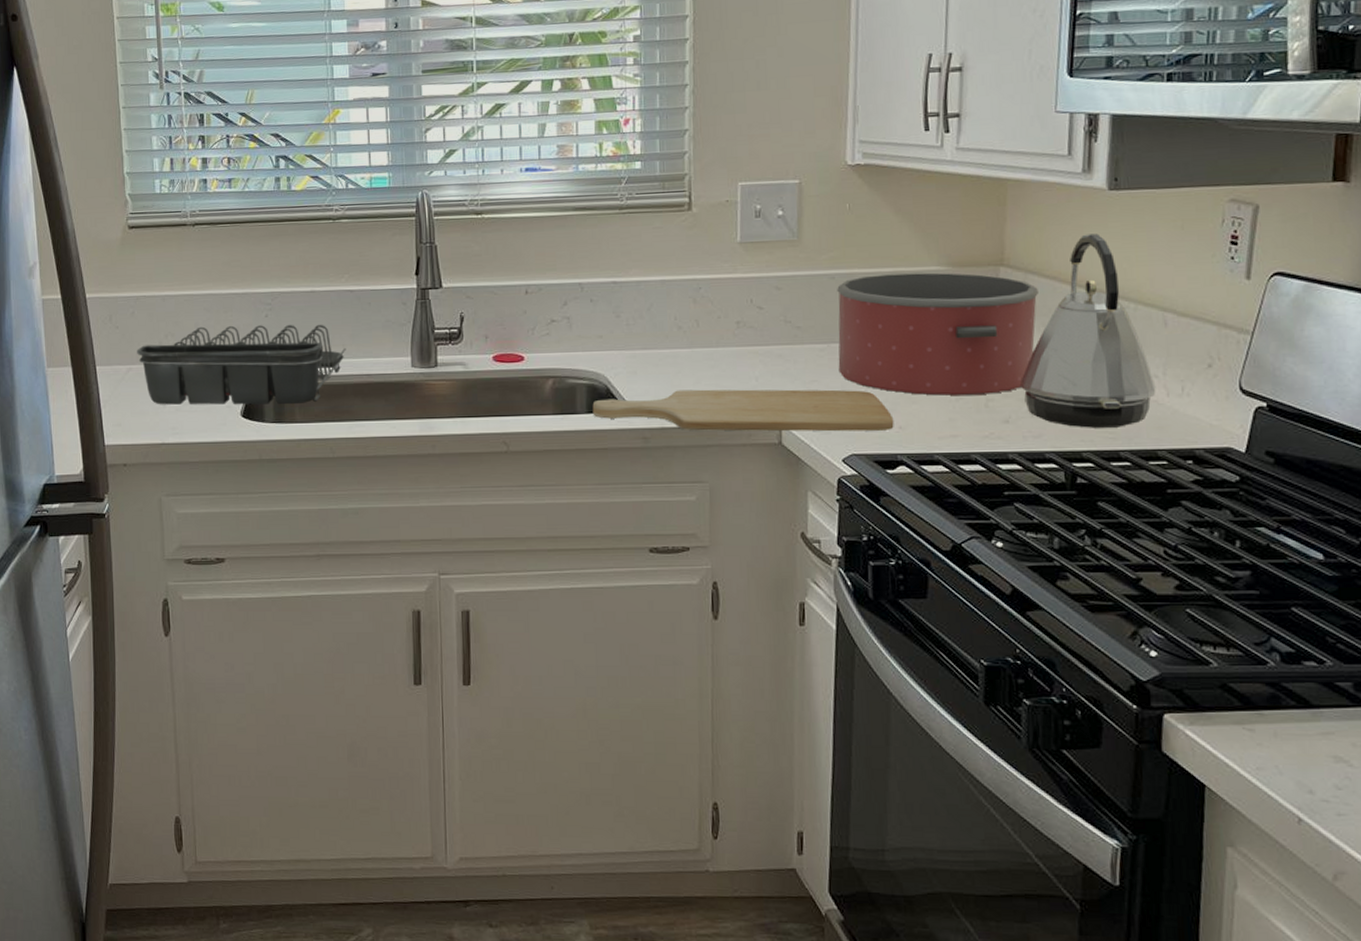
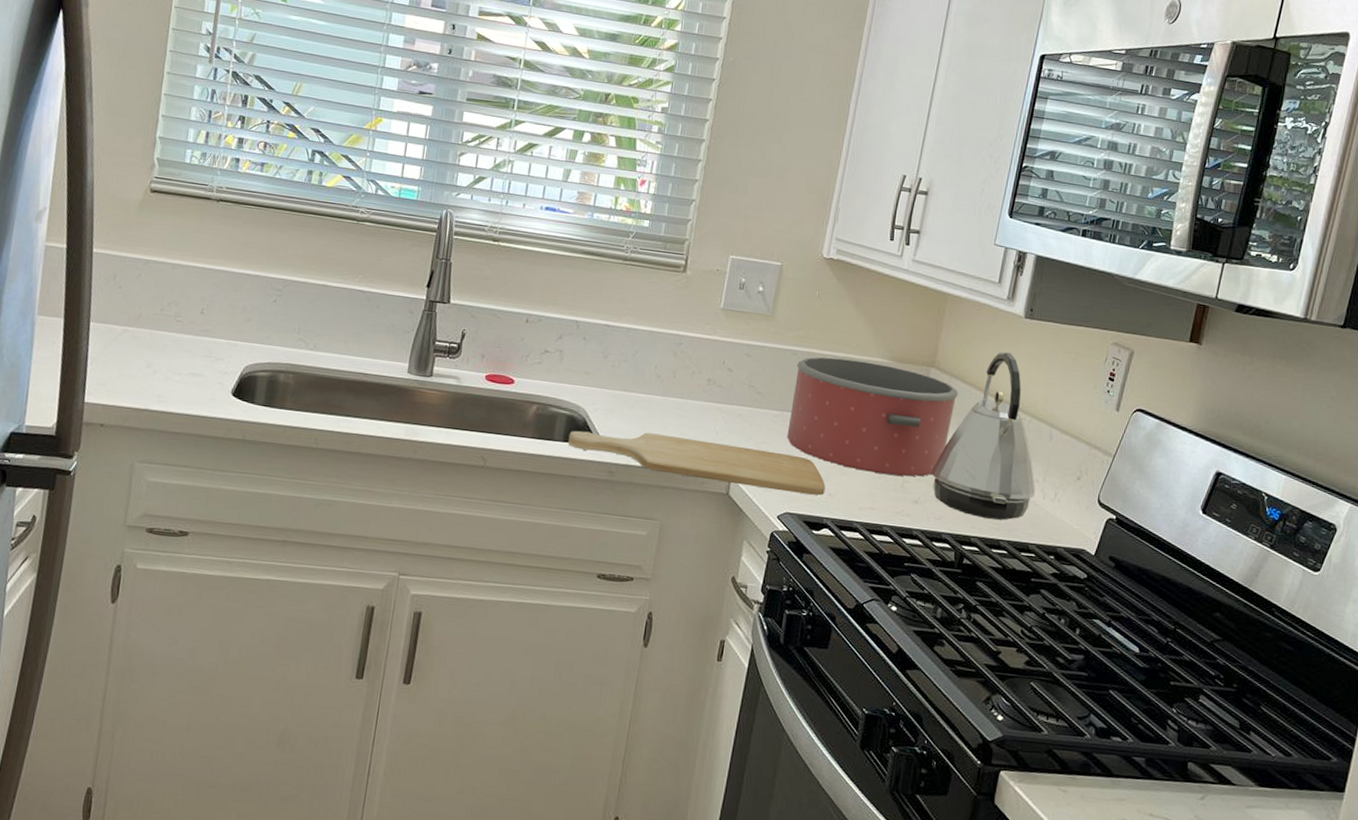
dish rack: present [137,324,346,405] -> none [136,300,348,393]

